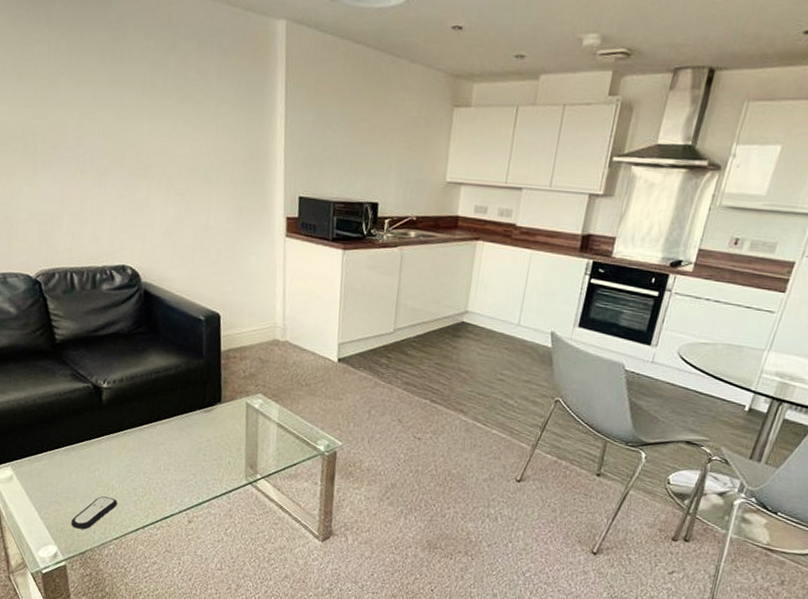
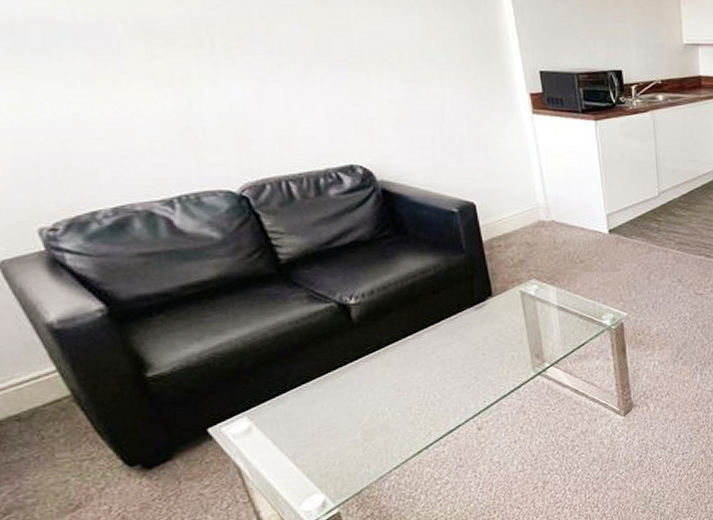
remote control: present [70,496,118,530] -> none [336,423,391,468]

